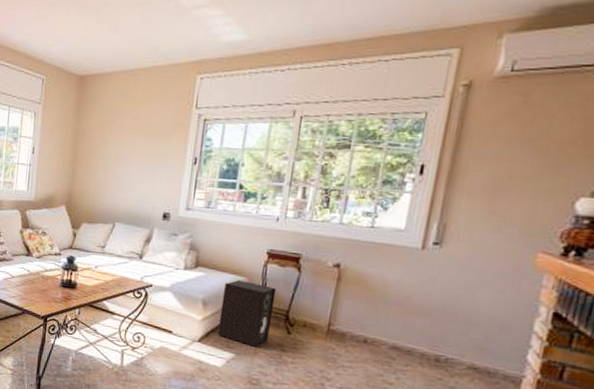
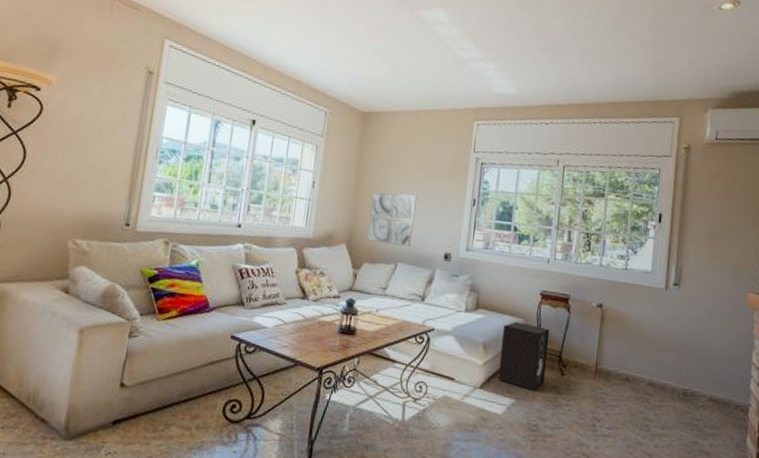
wall art: none [84,154,135,207] -> present [366,191,417,247]

